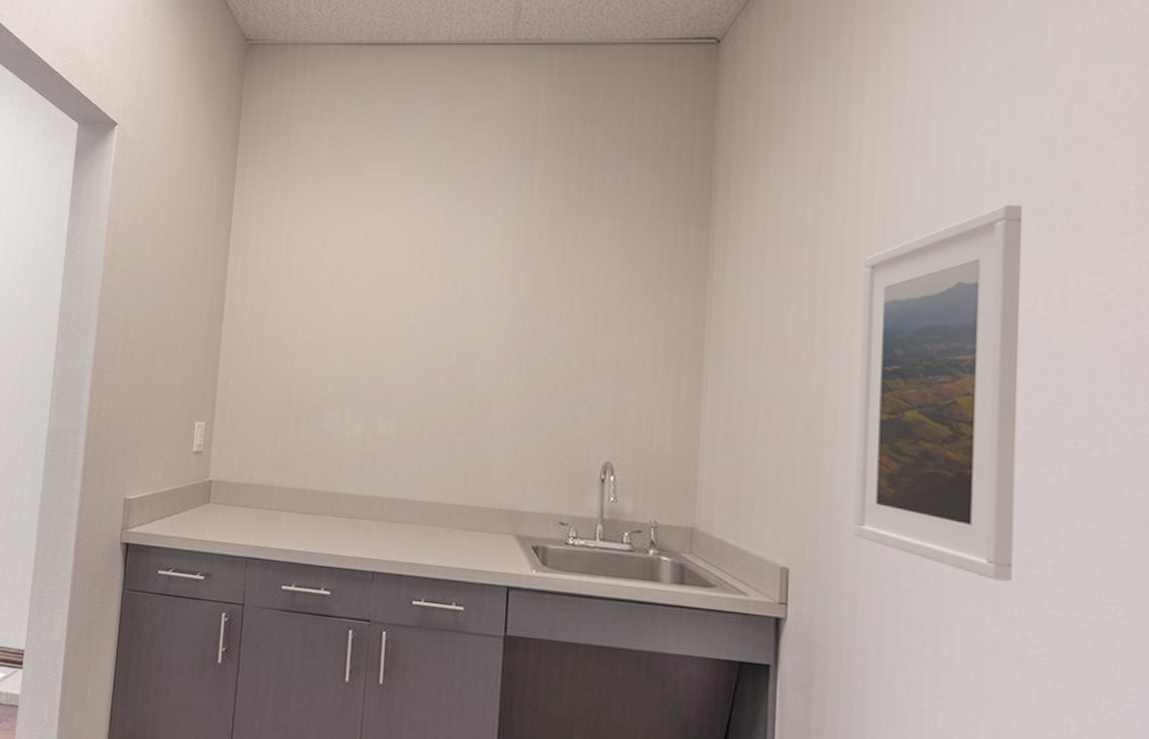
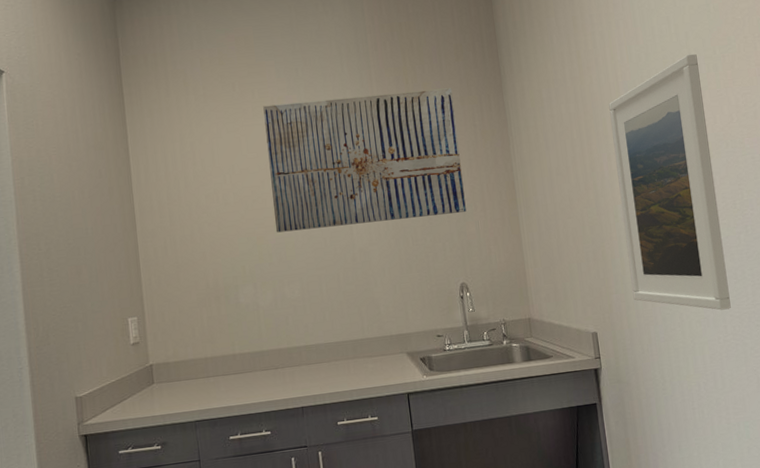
wall art: none [380,198,639,371] -> present [263,88,466,233]

